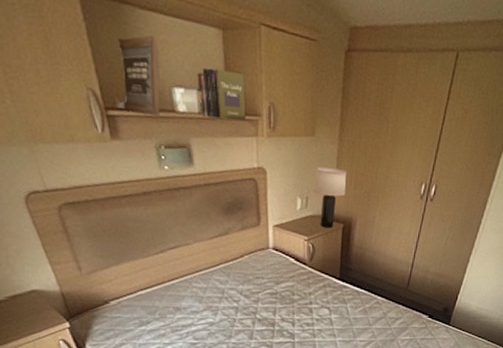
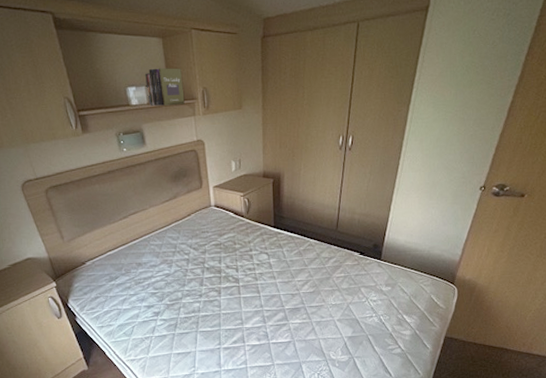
picture frame: present [116,35,160,116] -> none [85,51,118,111]
table lamp: present [314,166,347,229] -> none [245,132,273,184]

